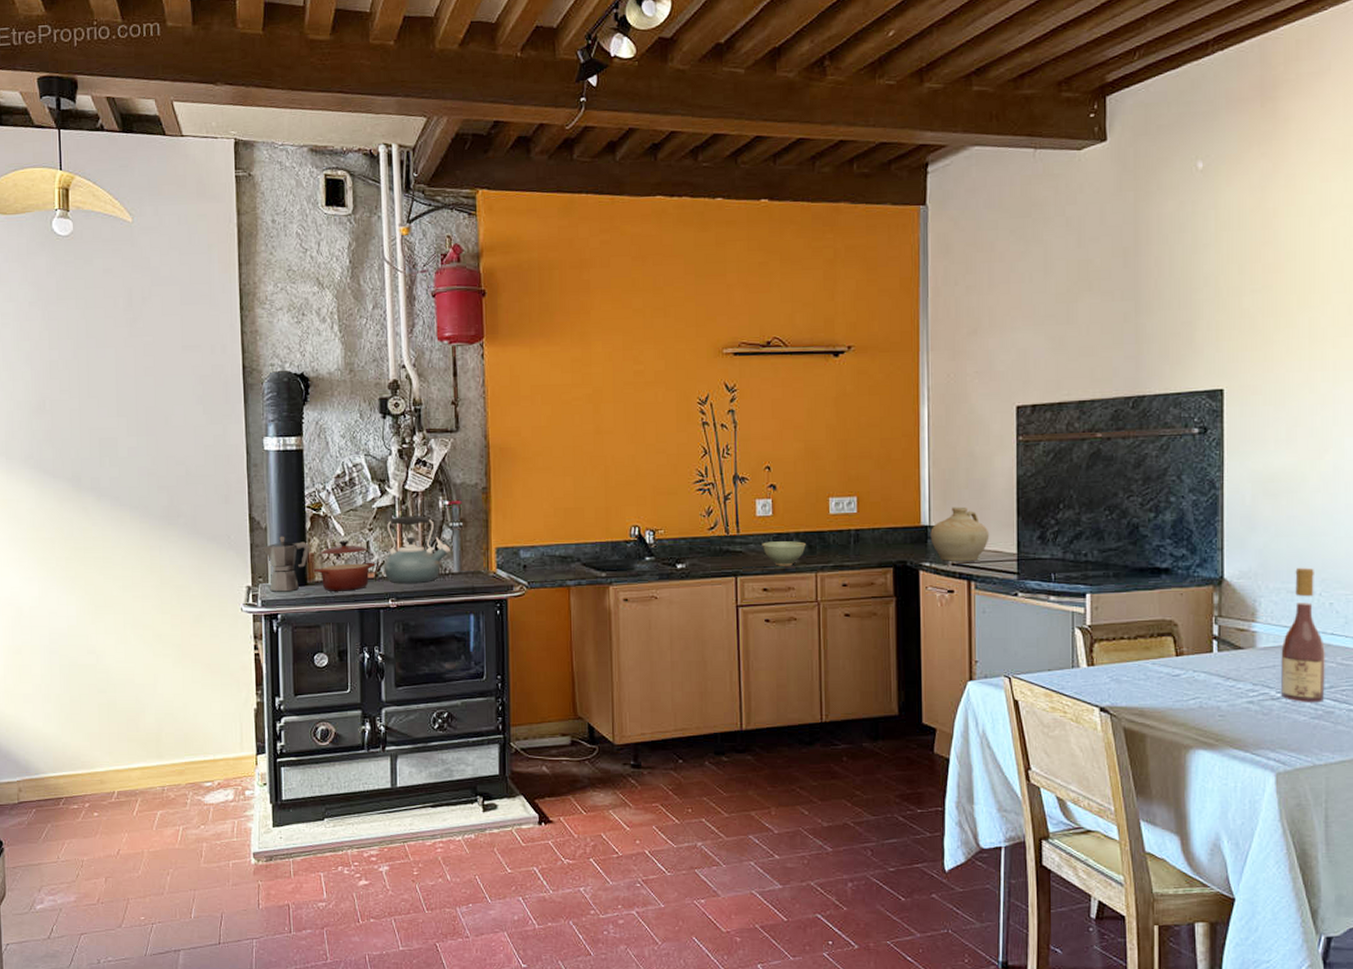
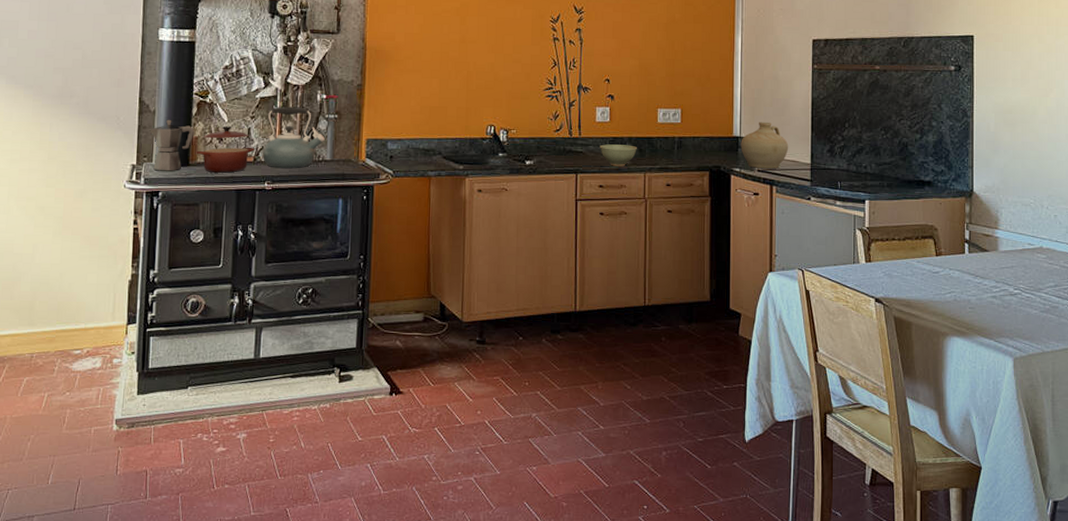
wine bottle: present [1280,567,1326,703] -> none [1017,185,1052,299]

